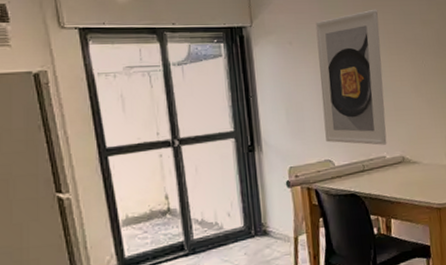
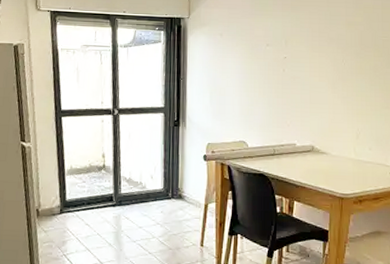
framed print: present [315,9,387,145] -> none [243,9,306,134]

